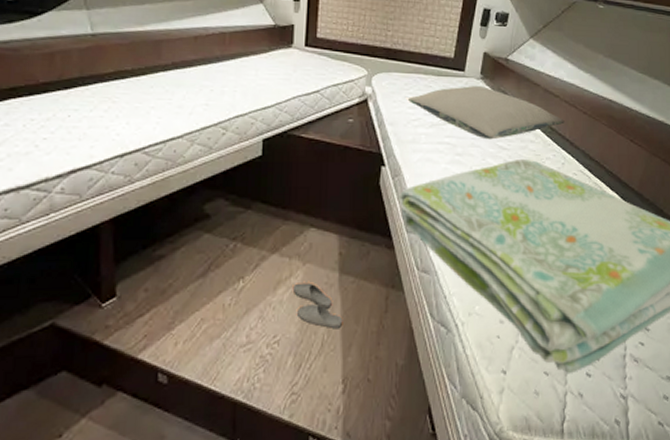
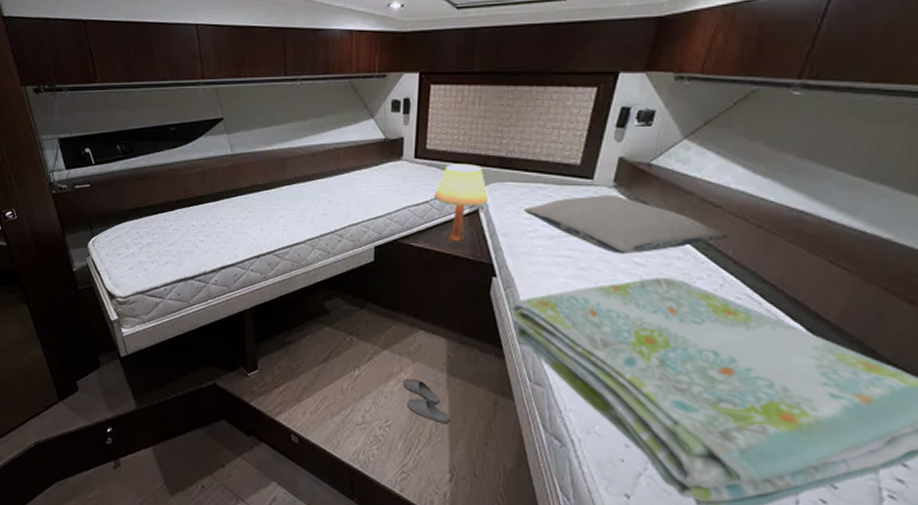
table lamp: none [324,53,377,133] -> present [433,164,489,243]

